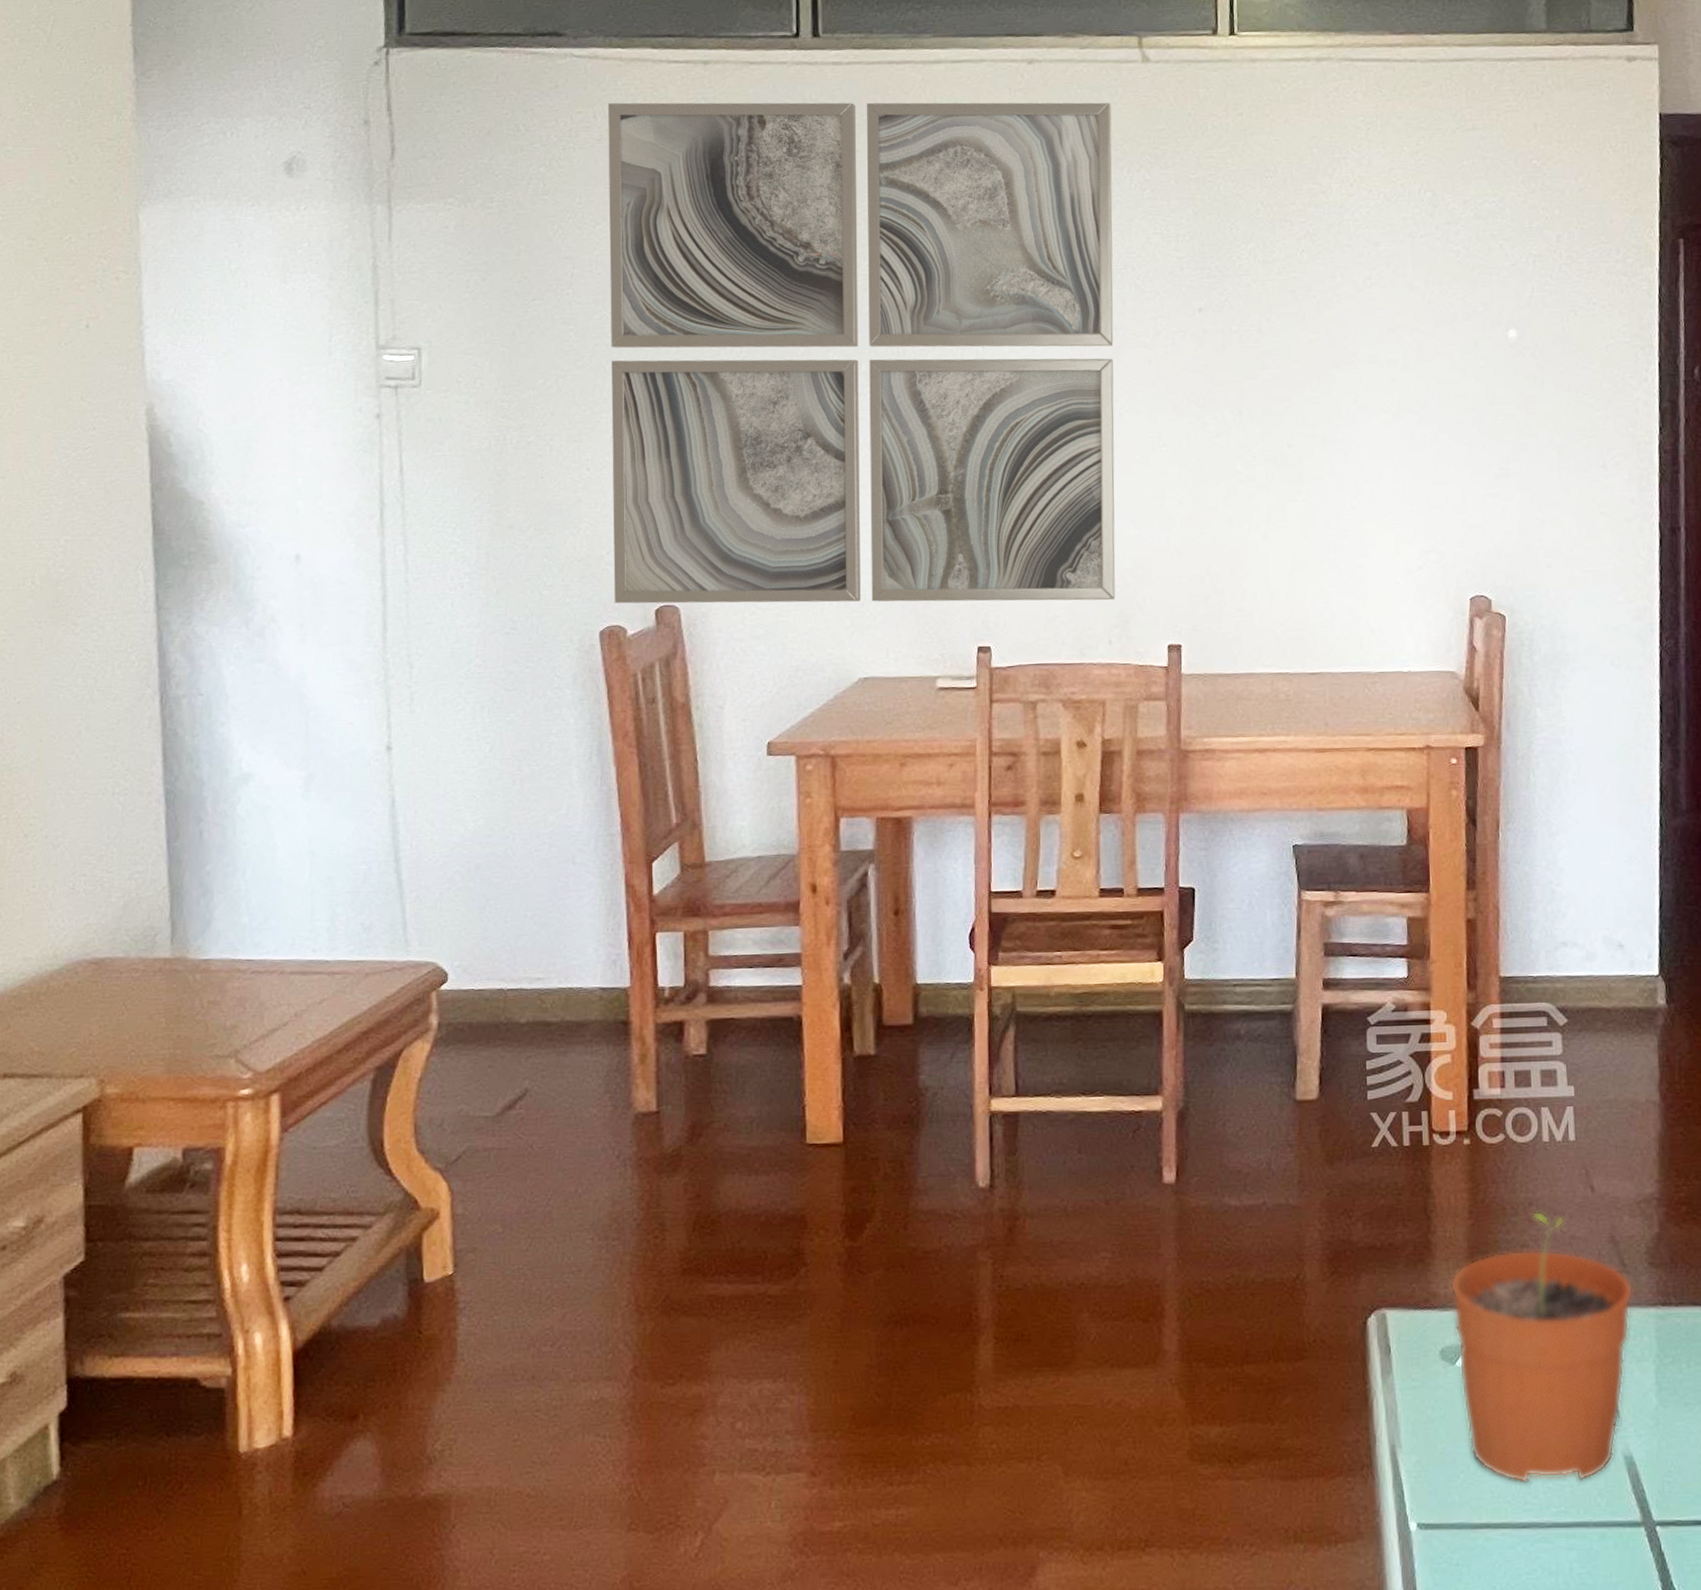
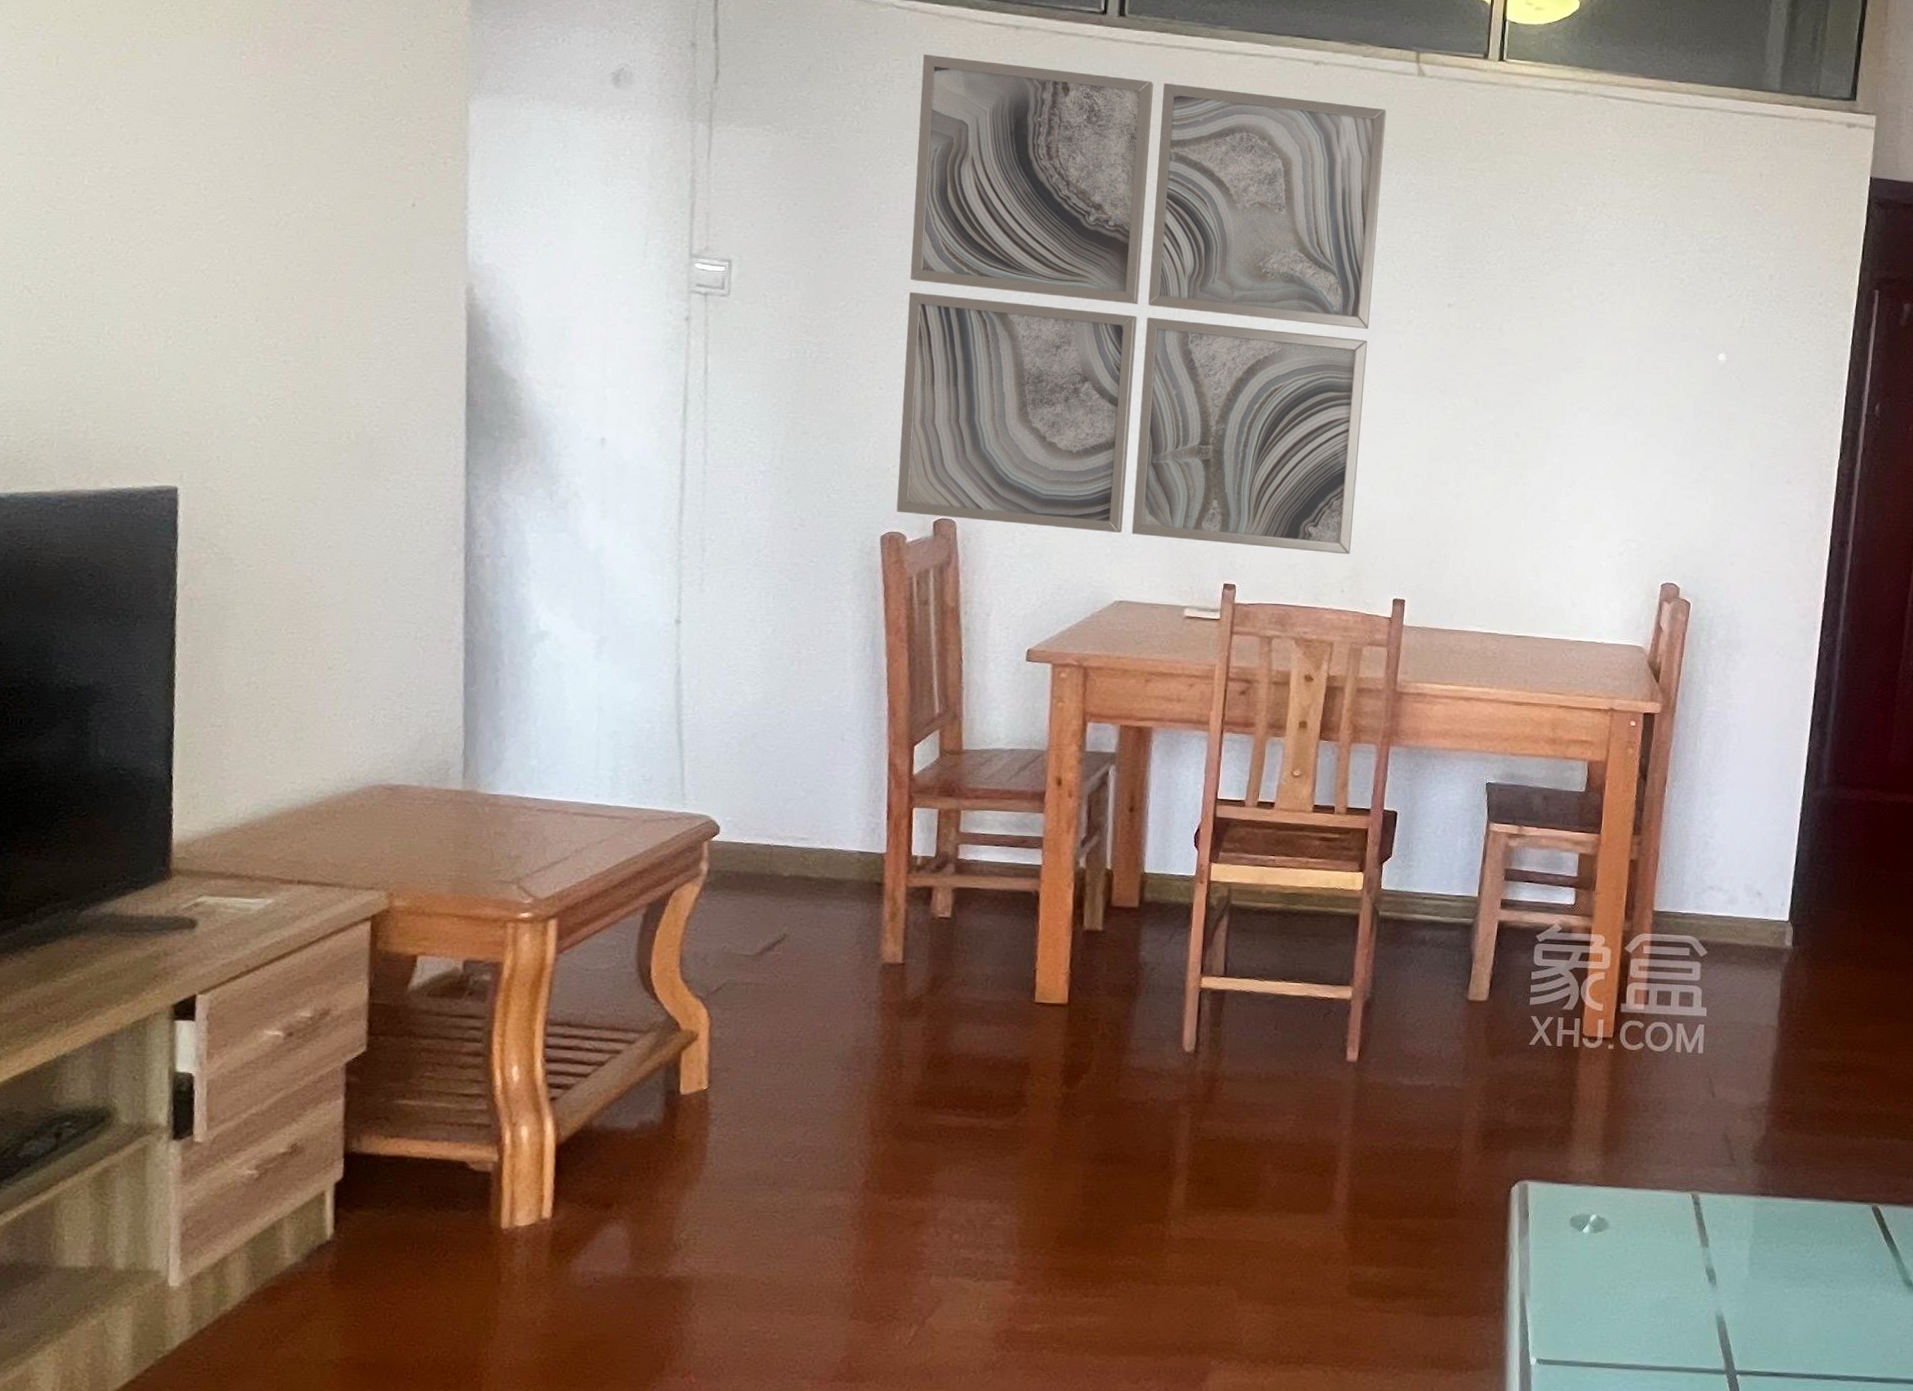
plant pot: present [1450,1211,1633,1484] -> none [1584,1109,1739,1334]

